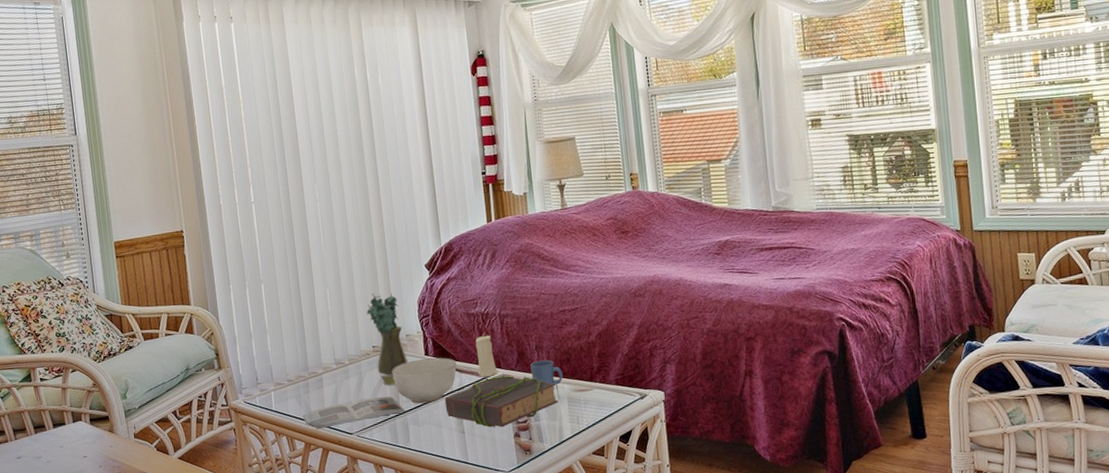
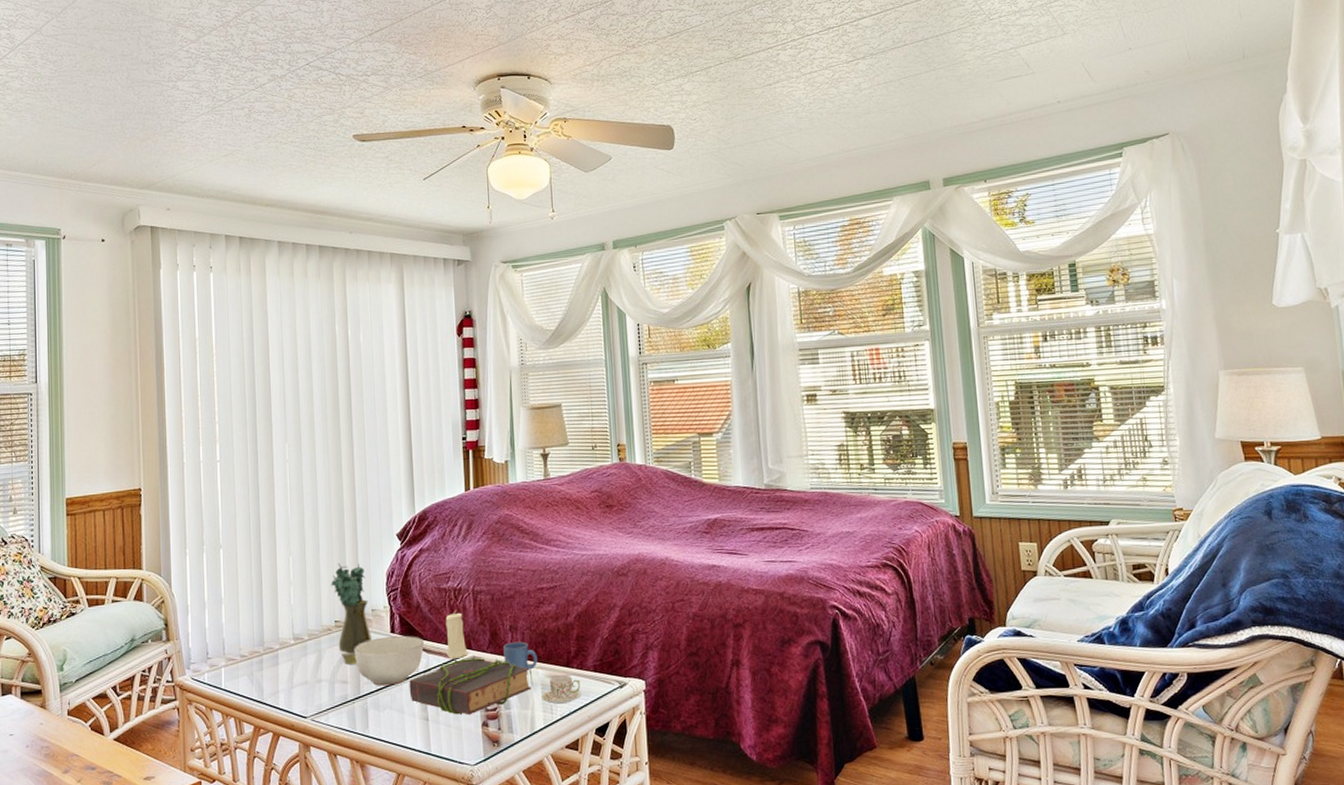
magazine: present [302,396,405,430] -> none [254,677,366,712]
teacup: none [568,389,606,415] -> present [542,676,582,704]

